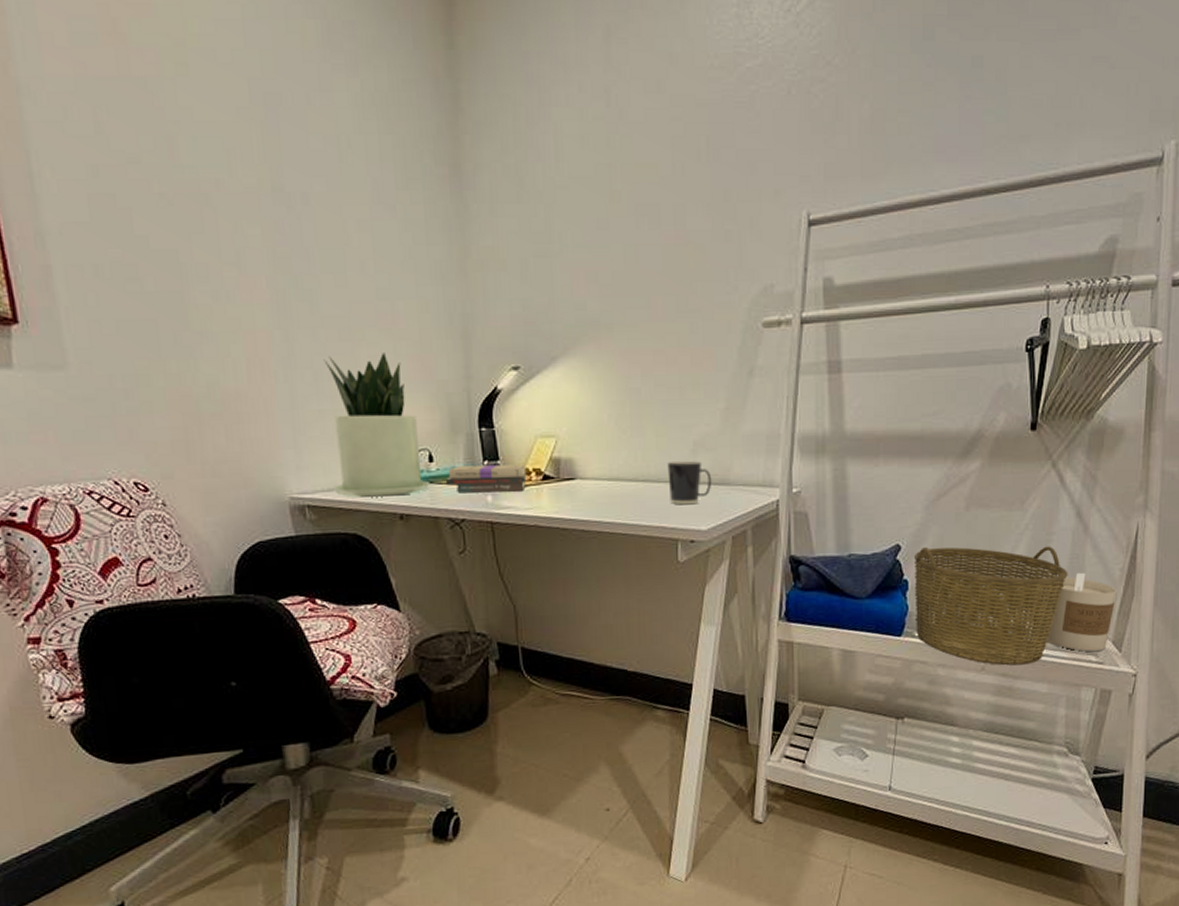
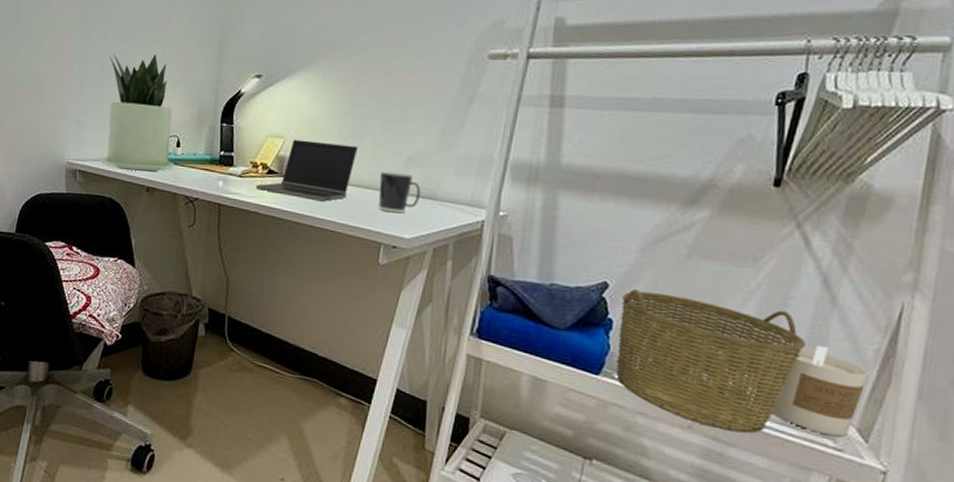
books: present [445,464,527,494] -> none [187,152,255,181]
laptop computer: none [531,436,640,504] -> present [255,139,358,202]

